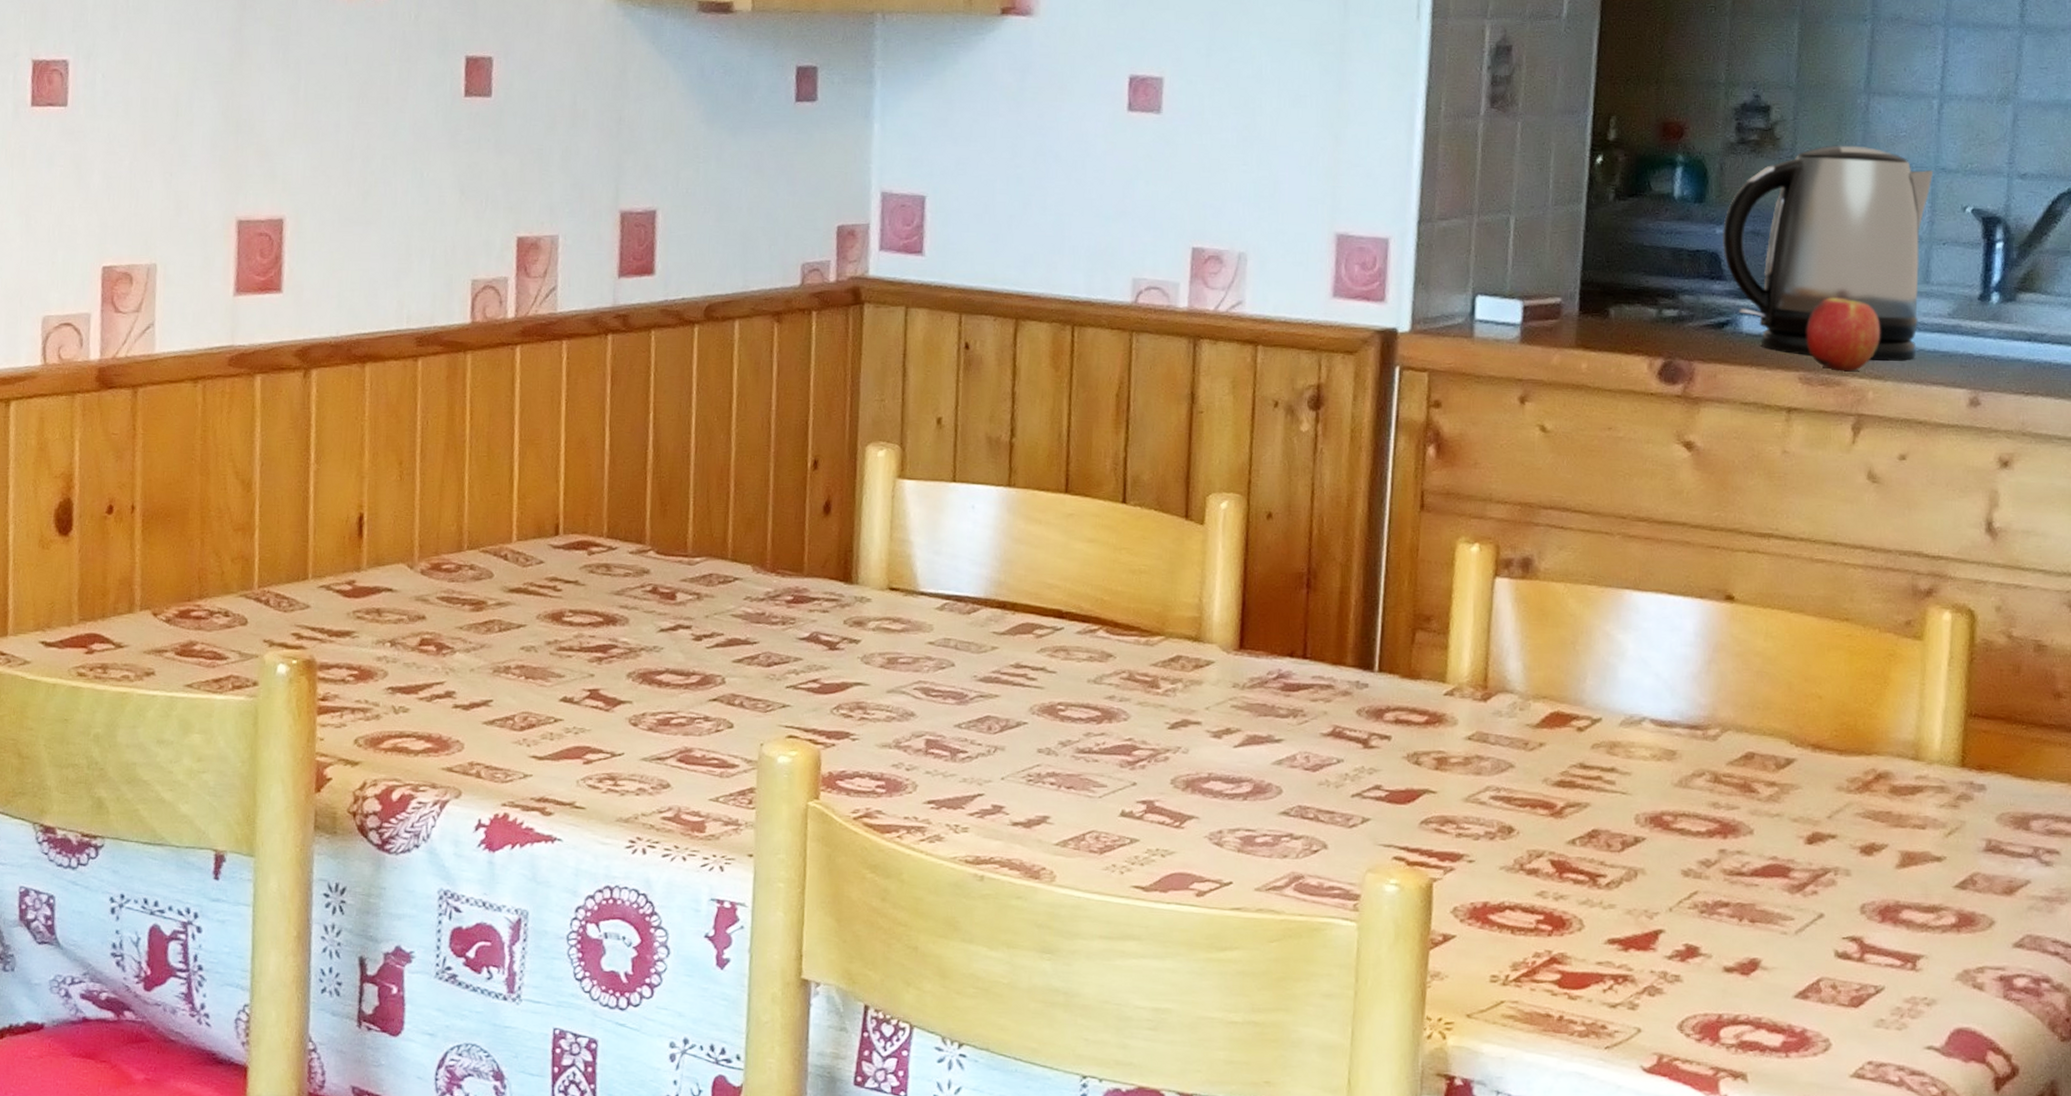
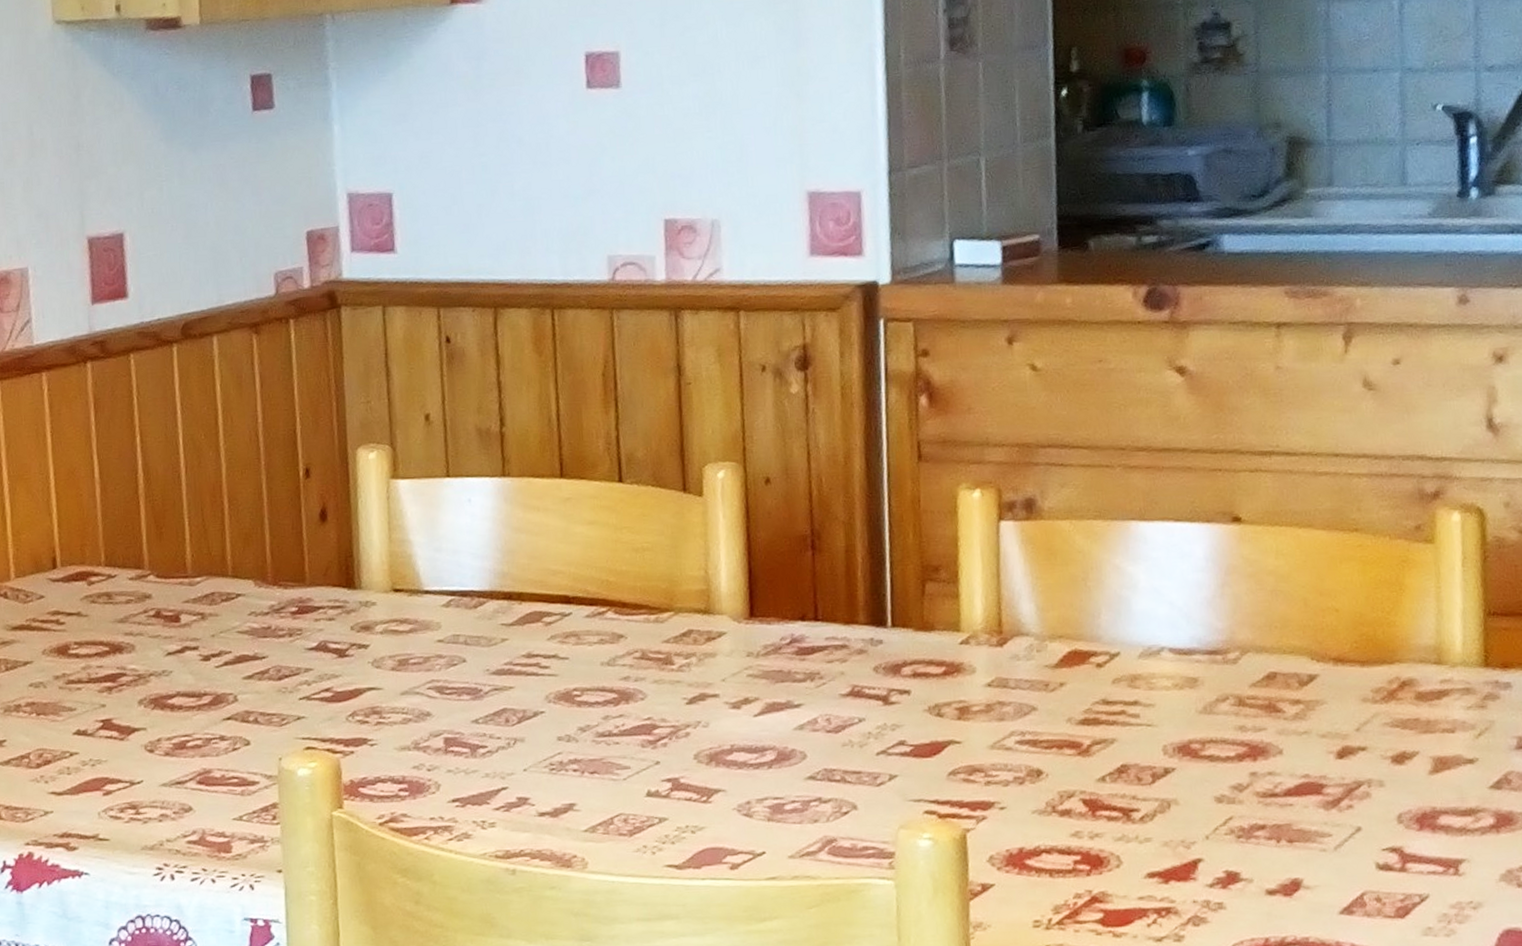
kettle: present [1722,145,1934,361] -> none [1194,53,1401,268]
fruit: present [1806,297,1881,373] -> none [1287,208,1363,283]

